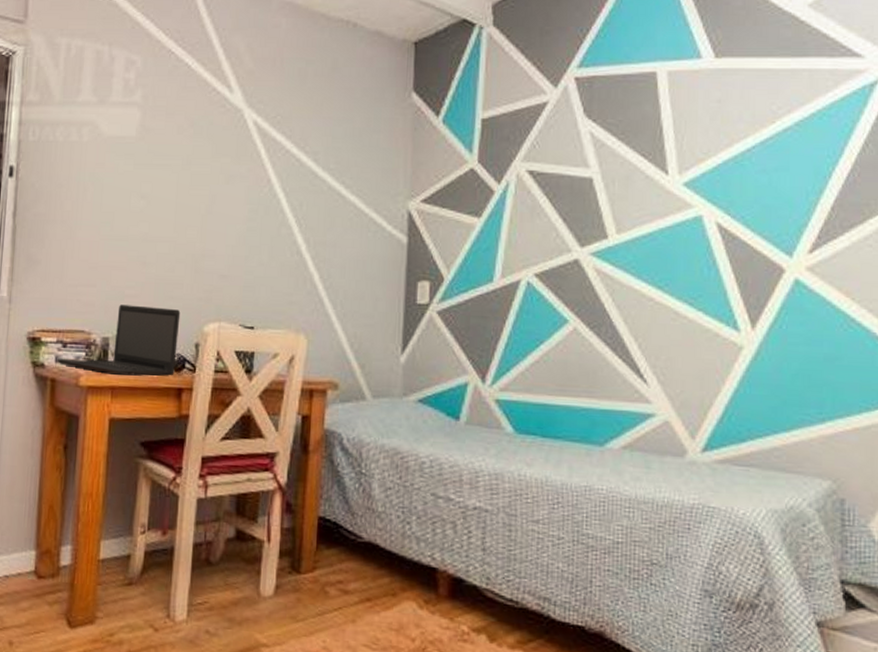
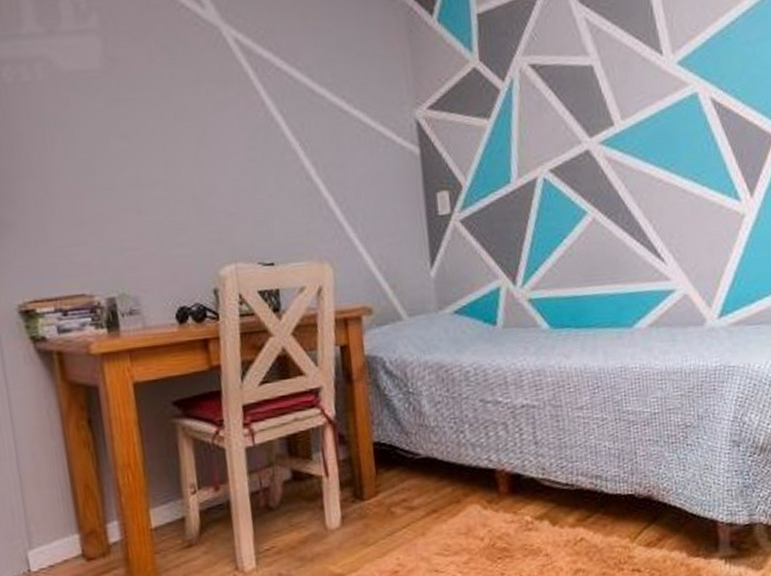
laptop: present [58,304,181,377] -> none [61,256,196,337]

